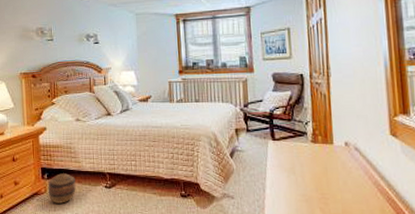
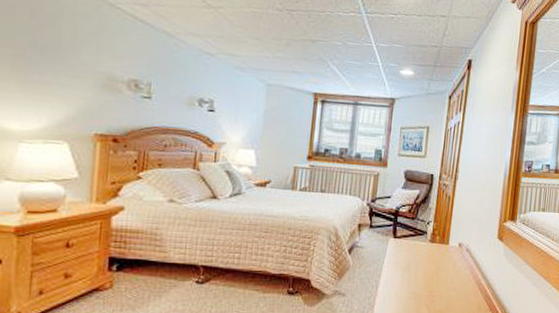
basket: present [48,173,76,204] -> none [114,265,157,302]

